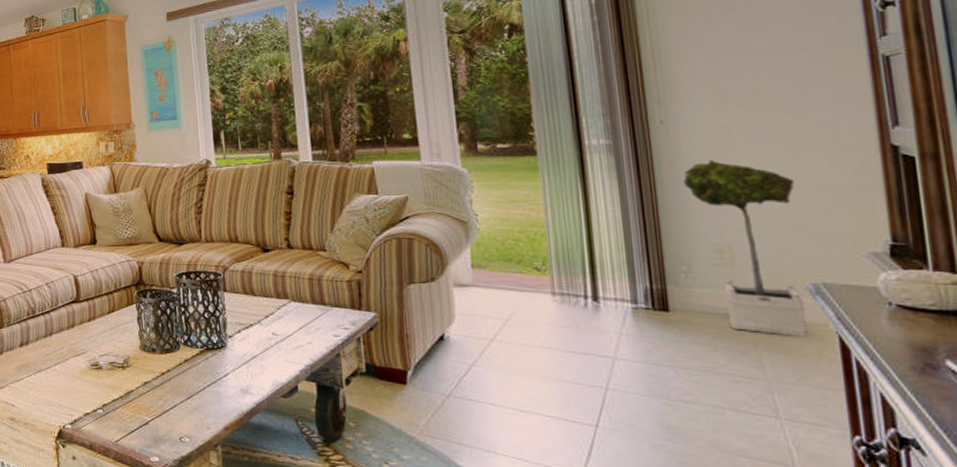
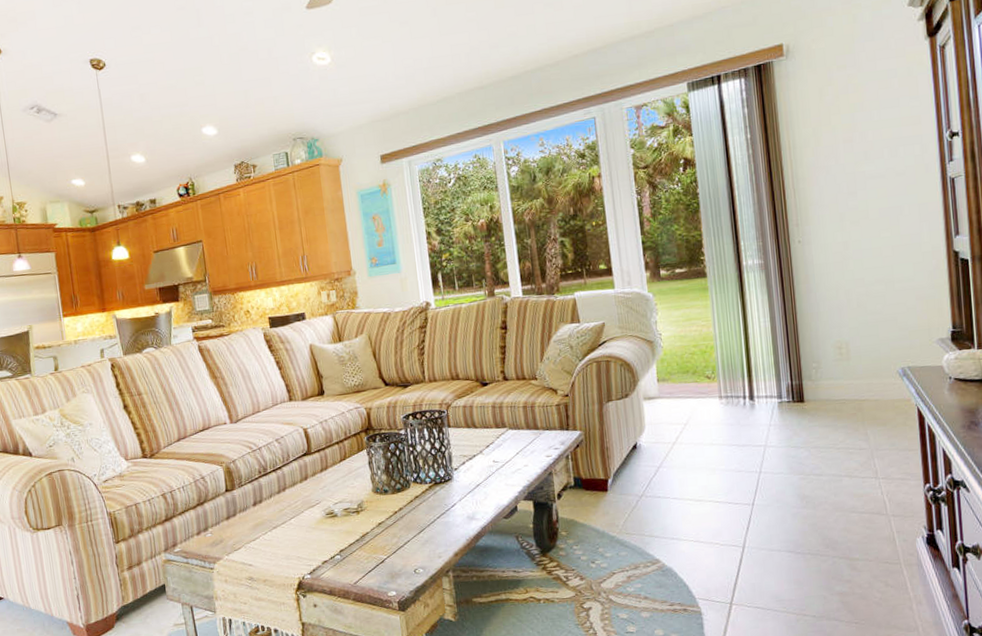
potted tree: present [684,159,808,338] -> none [815,271,898,412]

